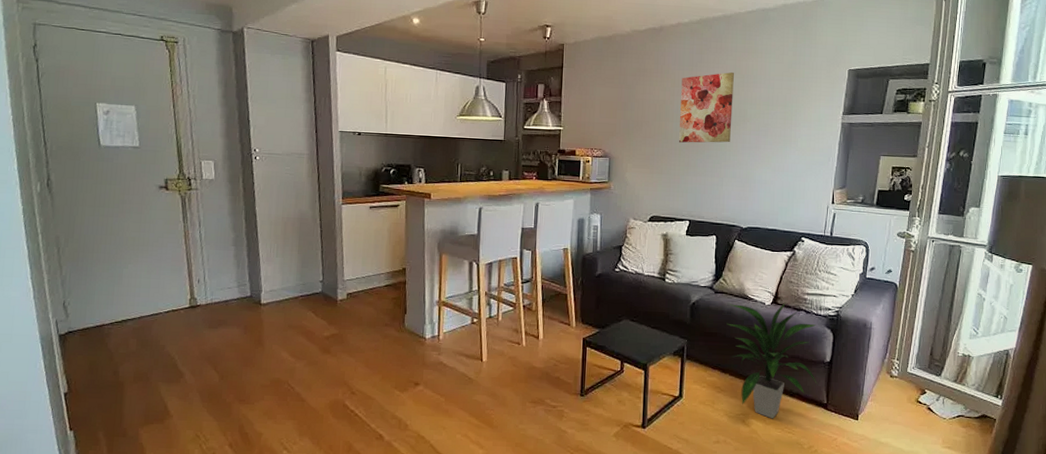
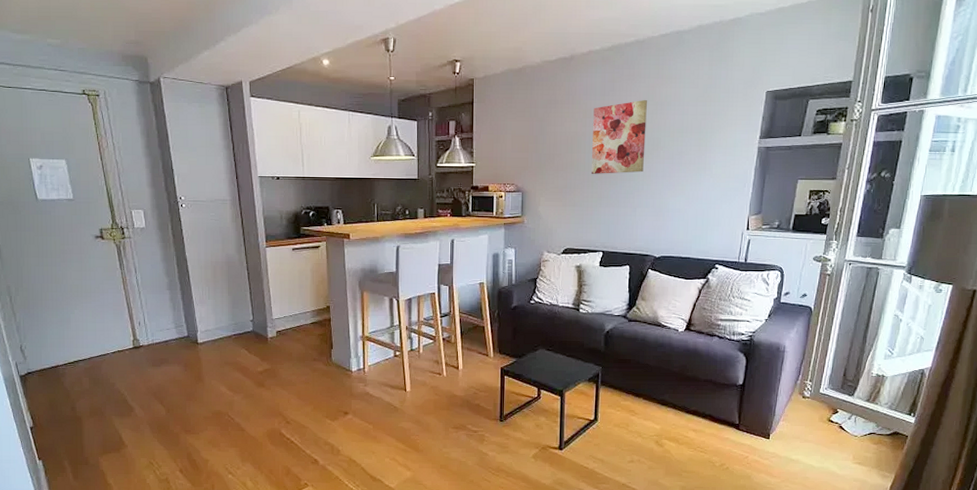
indoor plant: present [726,302,818,419] -> none [640,328,730,440]

